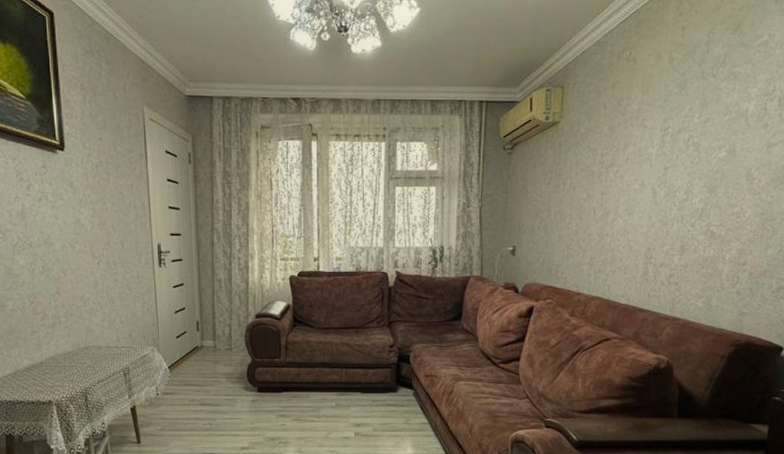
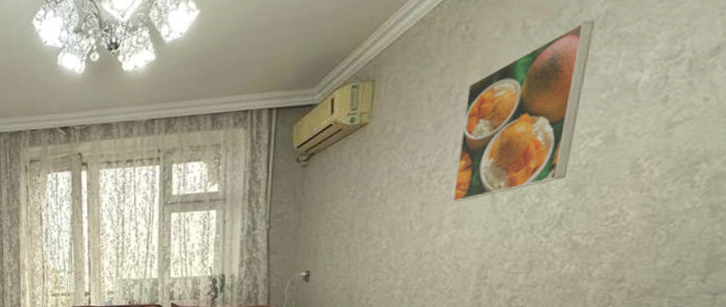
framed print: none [625,59,717,193] -> present [453,19,594,202]

